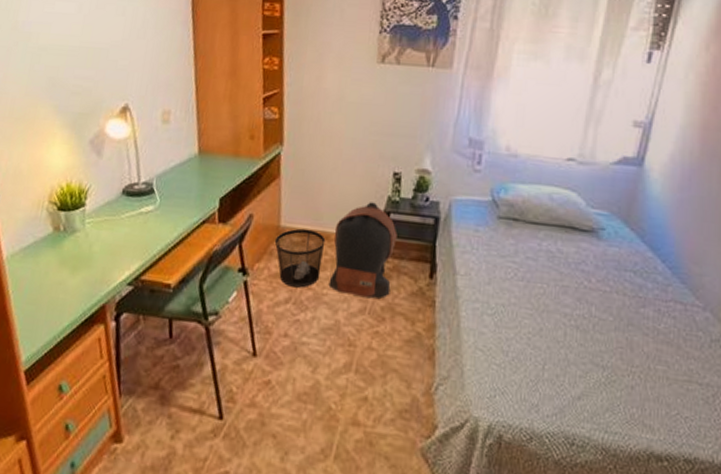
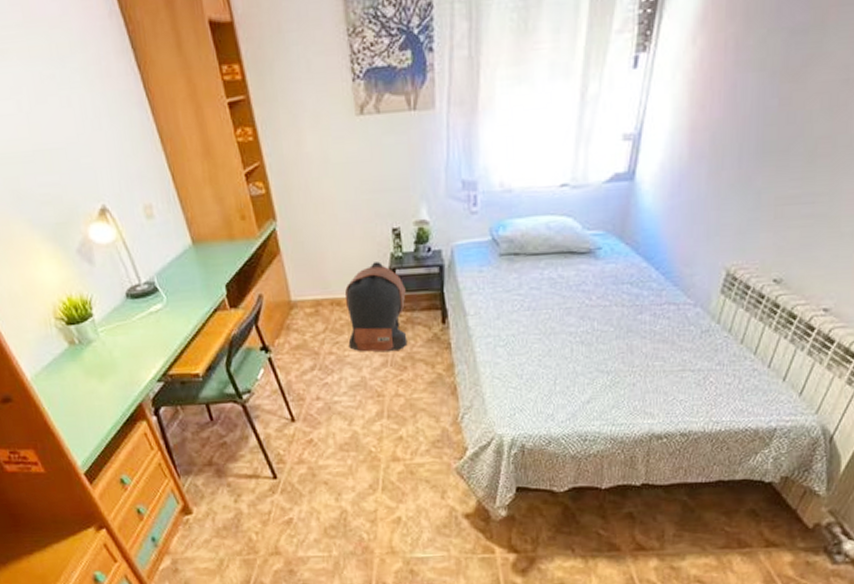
waste bin: present [274,228,326,288] -> none [288,299,339,355]

